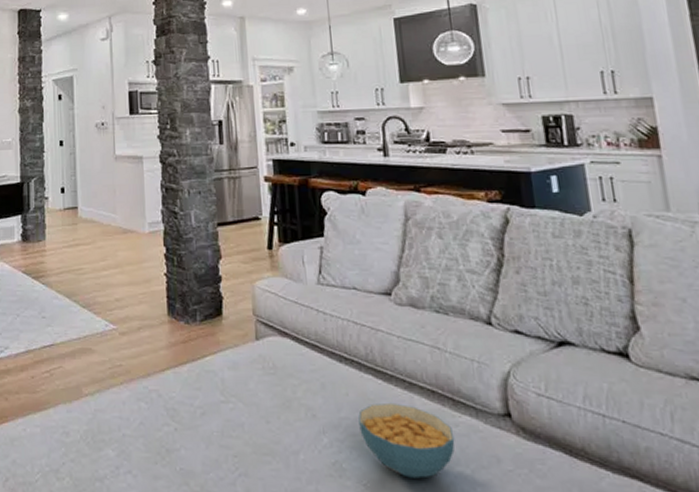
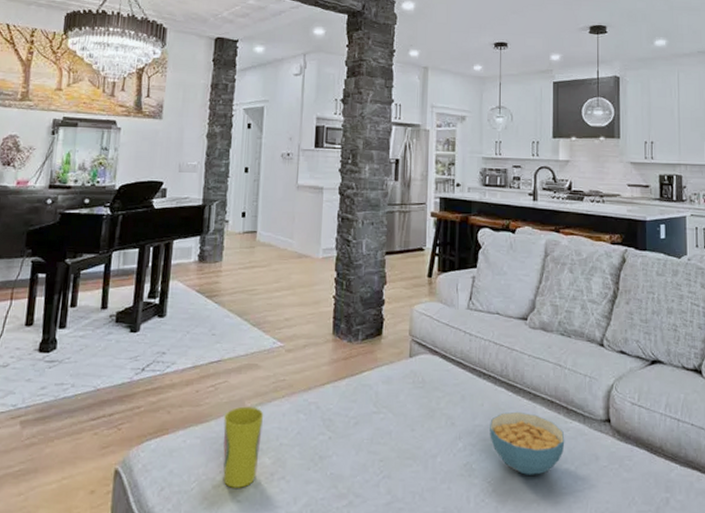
cup: none [62,393,103,482] -> present [223,406,264,488]

